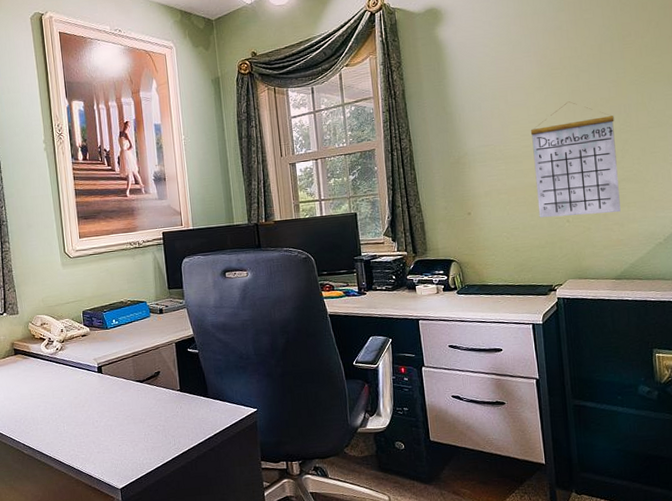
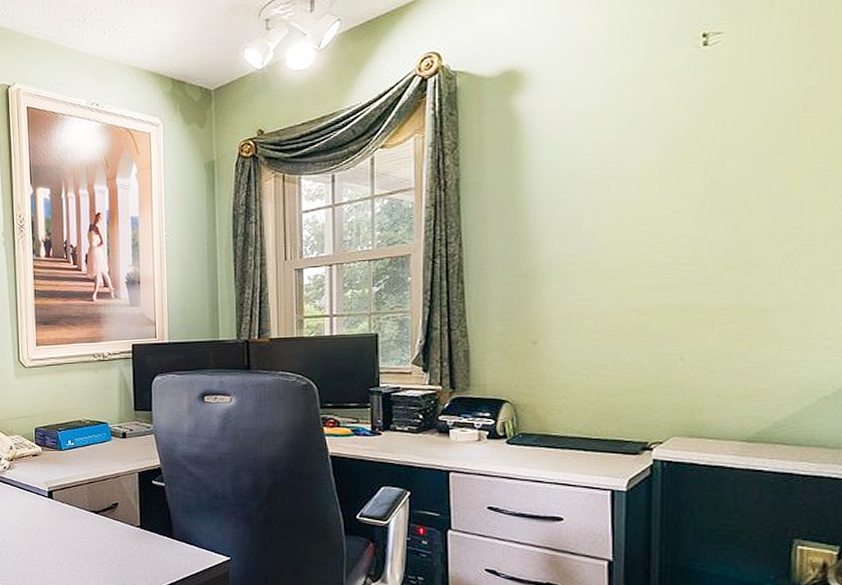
calendar: present [530,101,621,218] -> none [638,197,774,354]

